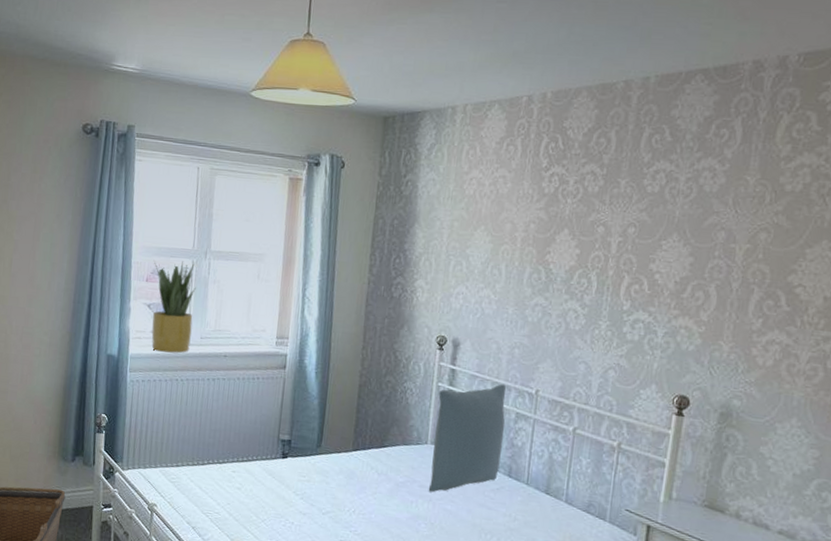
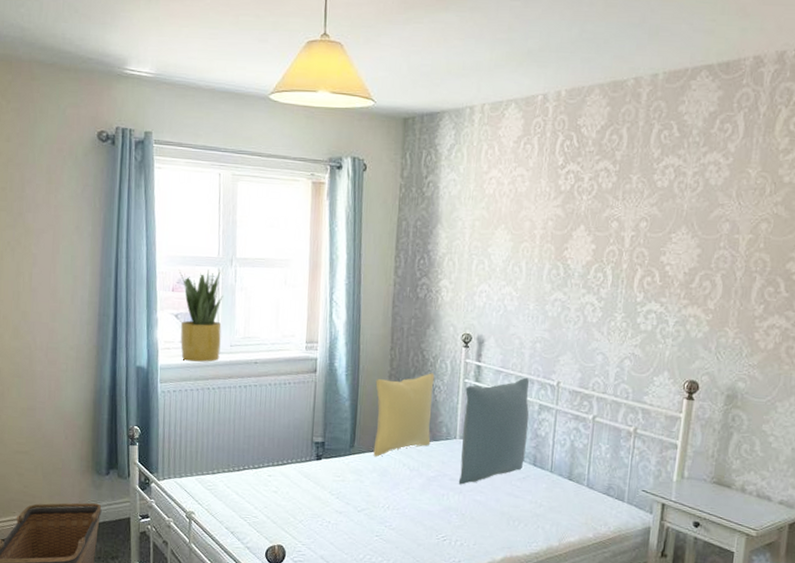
pillow: none [340,374,407,458] -> present [373,373,435,457]

